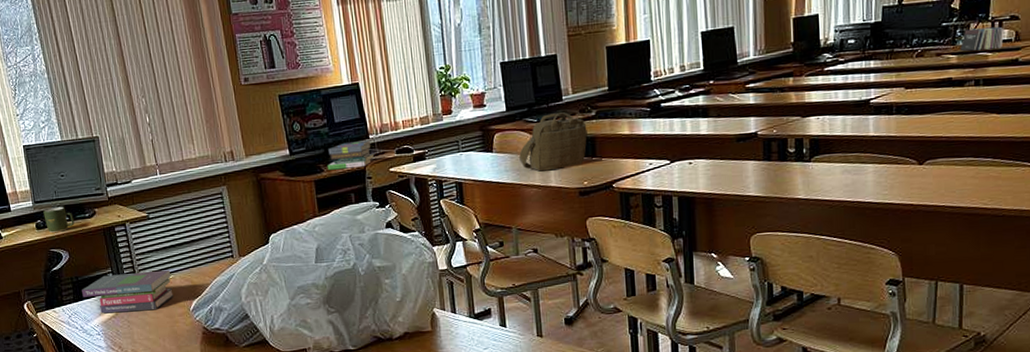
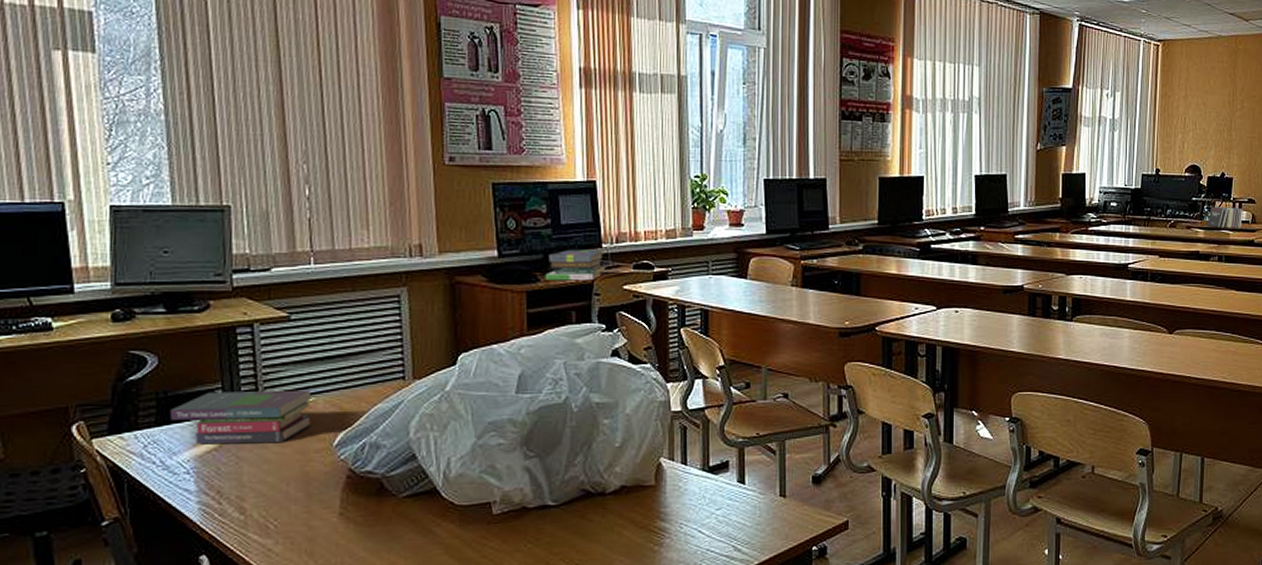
mug: present [43,206,75,233] -> none [126,293,175,328]
shoulder bag: present [519,112,588,172] -> none [776,242,853,306]

